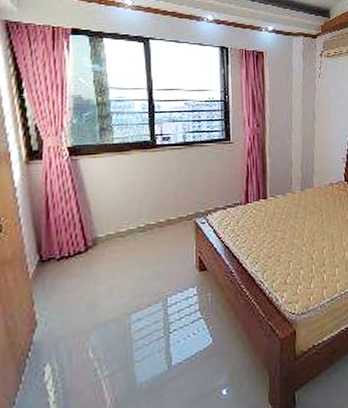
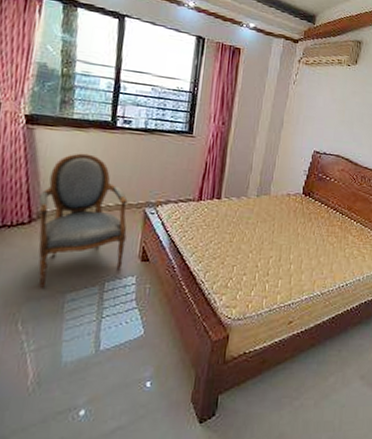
armchair: none [91,175,182,315] -> present [38,153,128,290]

